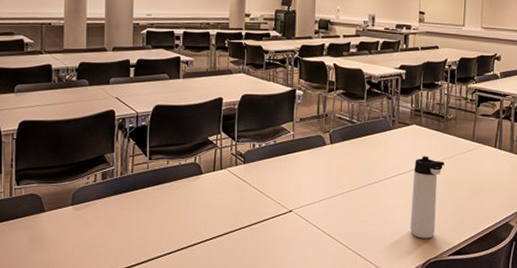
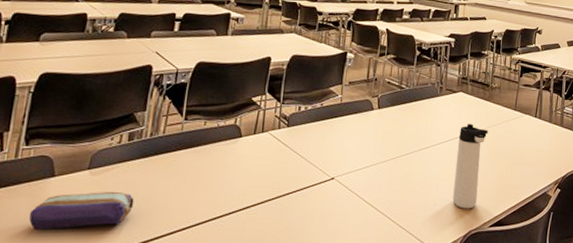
pencil case: none [30,225,114,258] -> present [29,192,134,231]

